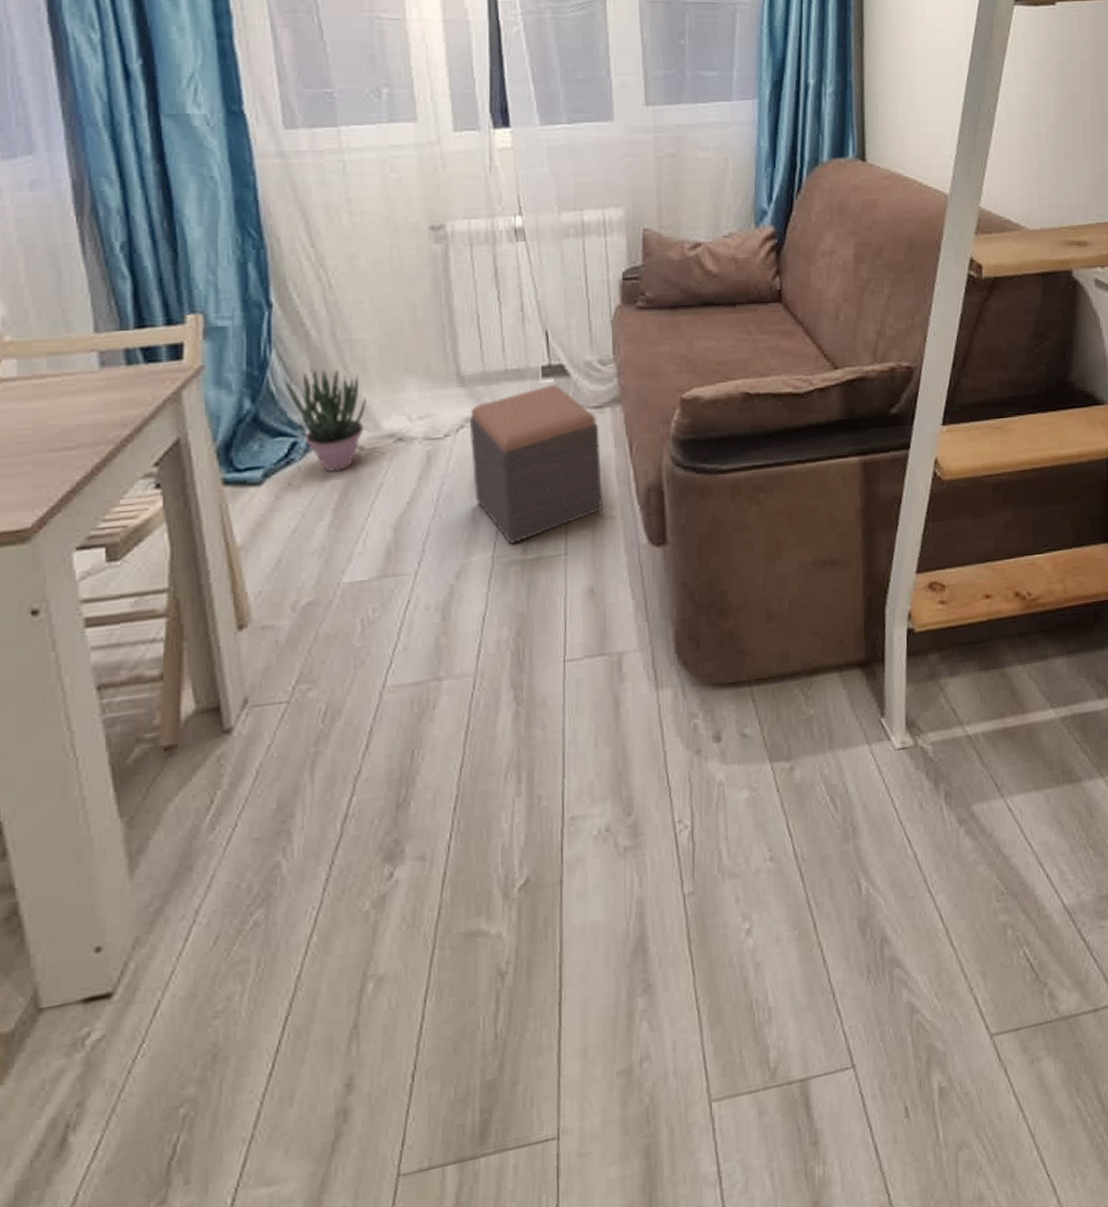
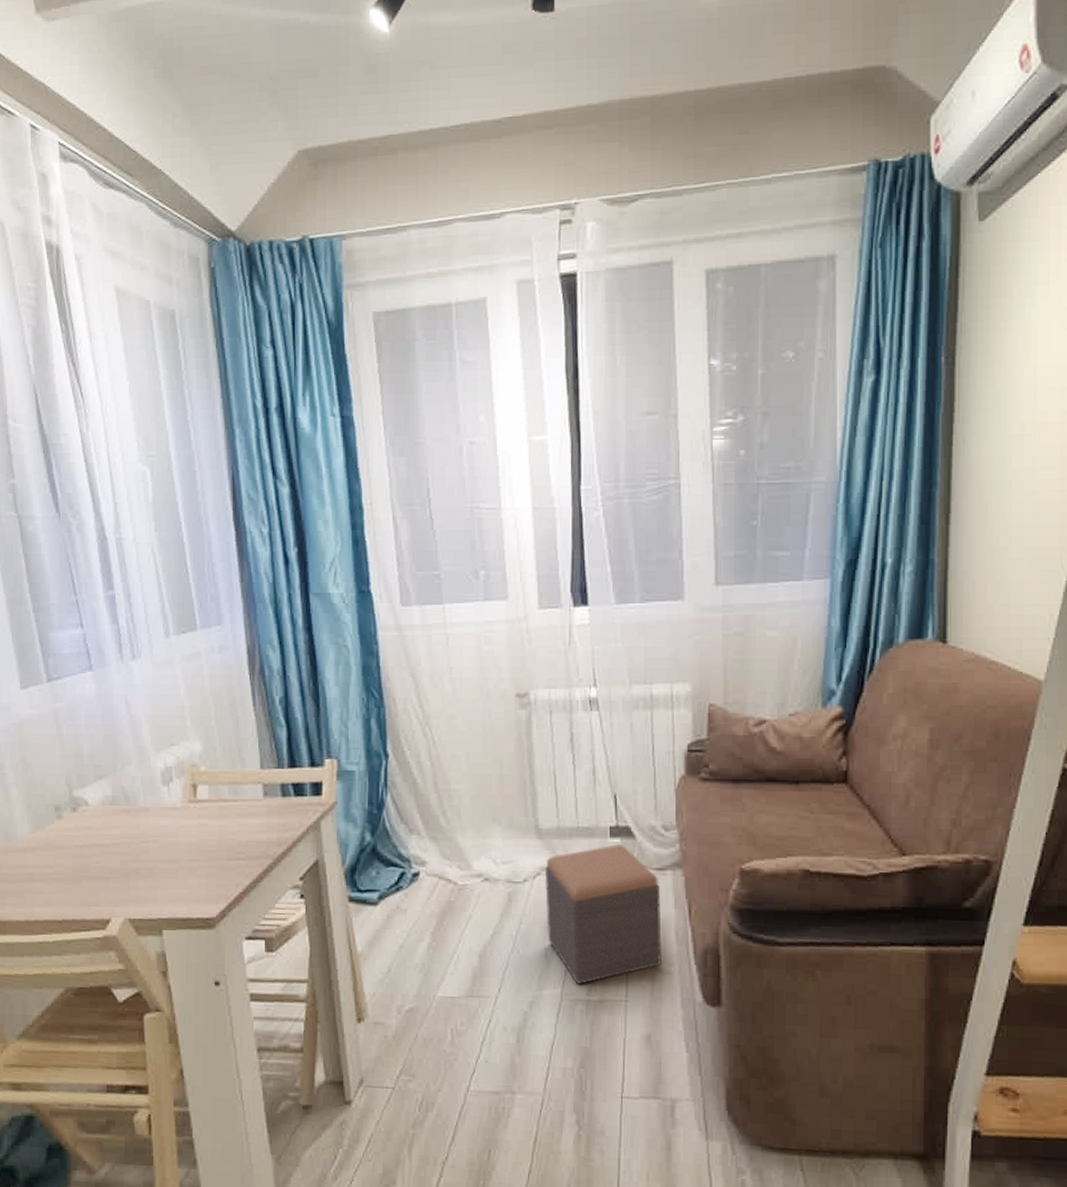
potted plant: present [283,364,367,472] -> none [396,808,460,901]

